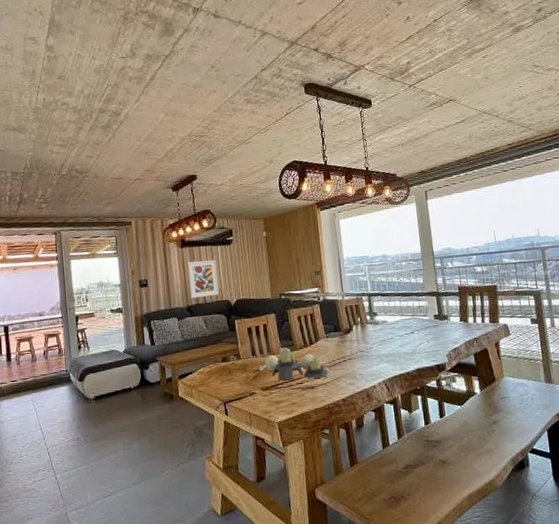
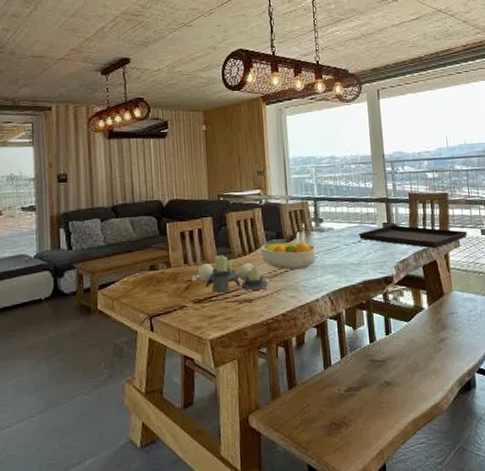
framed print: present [187,260,219,299] -> none [115,154,149,197]
fruit bowl: none [320,333,372,360] -> present [260,241,316,270]
serving tray: none [411,316,517,338] -> present [359,224,467,249]

